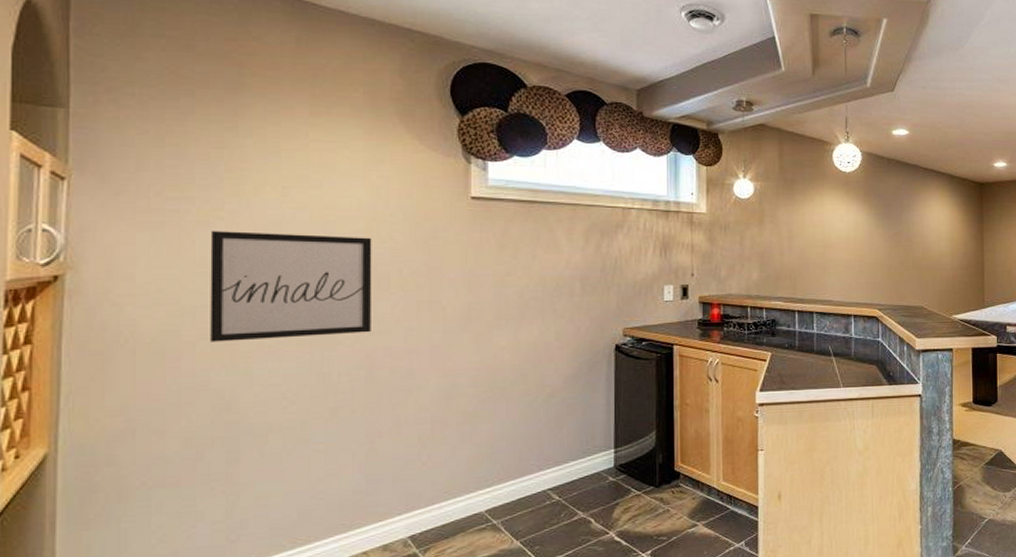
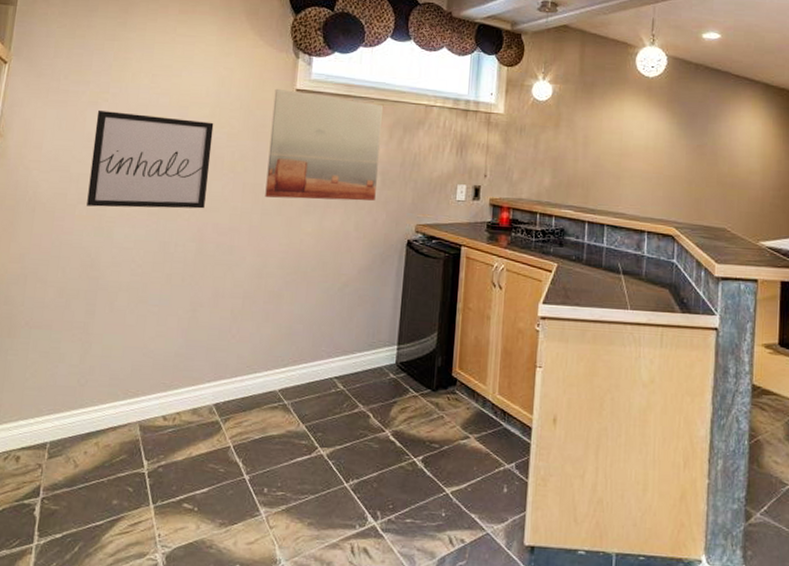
wall art: none [445,197,576,314] -> present [265,88,383,201]

